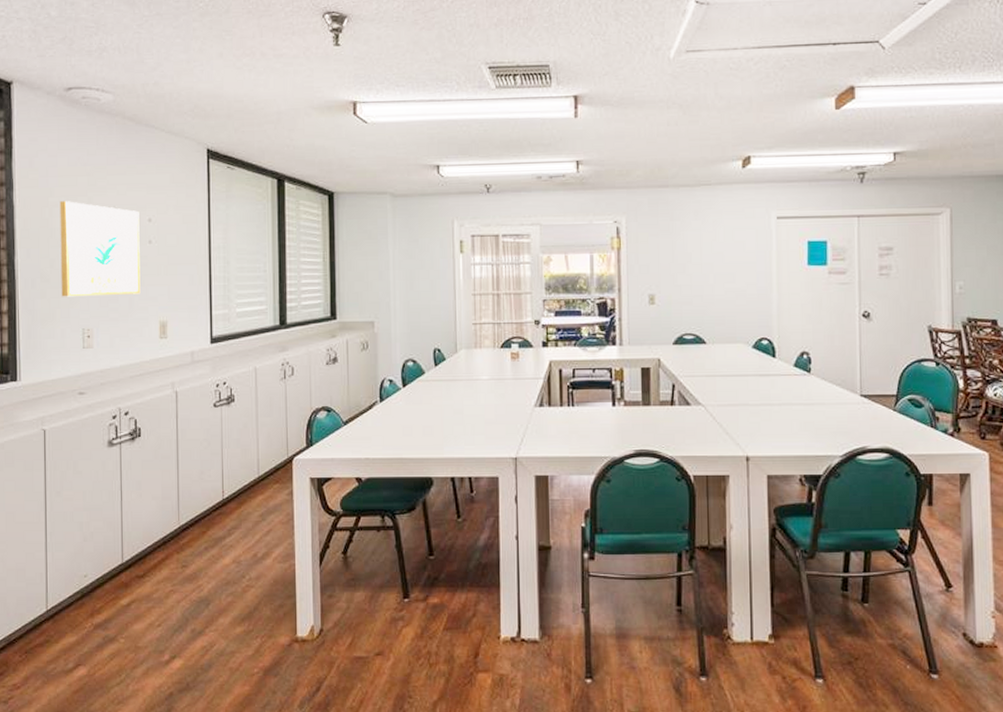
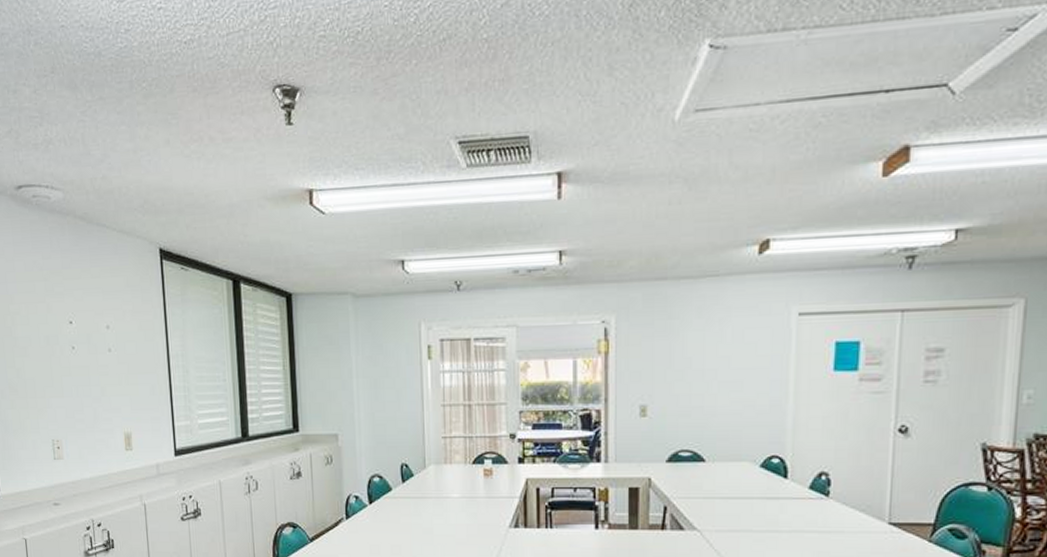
wall art: present [60,201,141,297] -> none [20,308,104,408]

